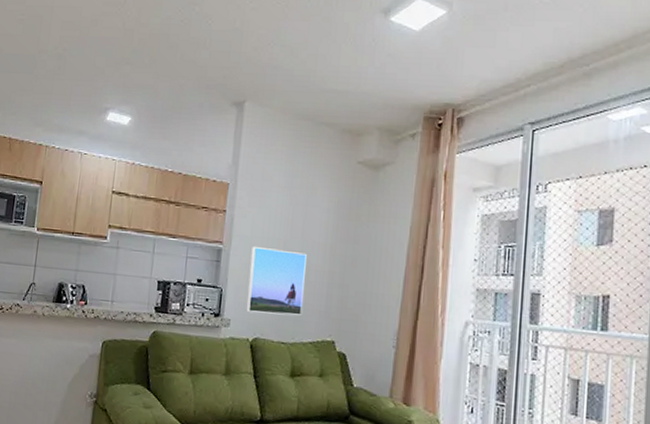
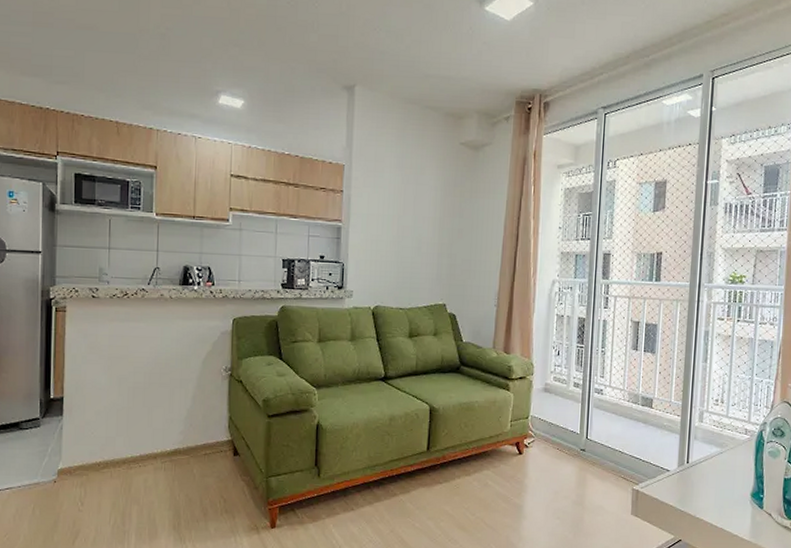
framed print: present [246,246,307,316] -> none [366,223,419,284]

